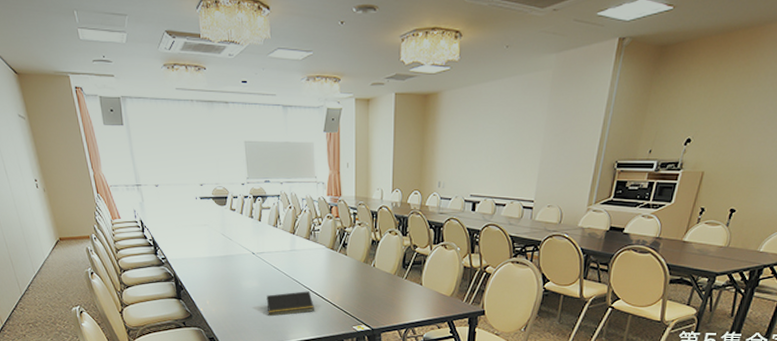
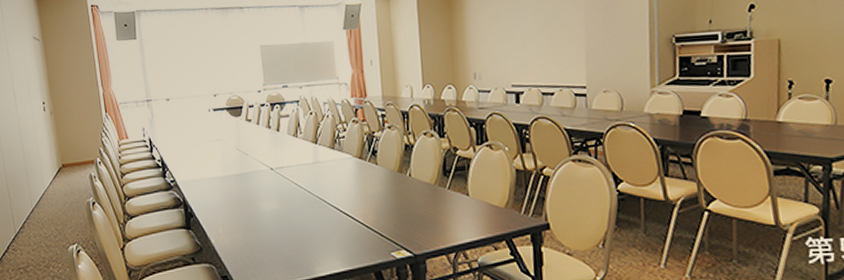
notepad: present [266,291,314,316] -> none [287,211,344,244]

